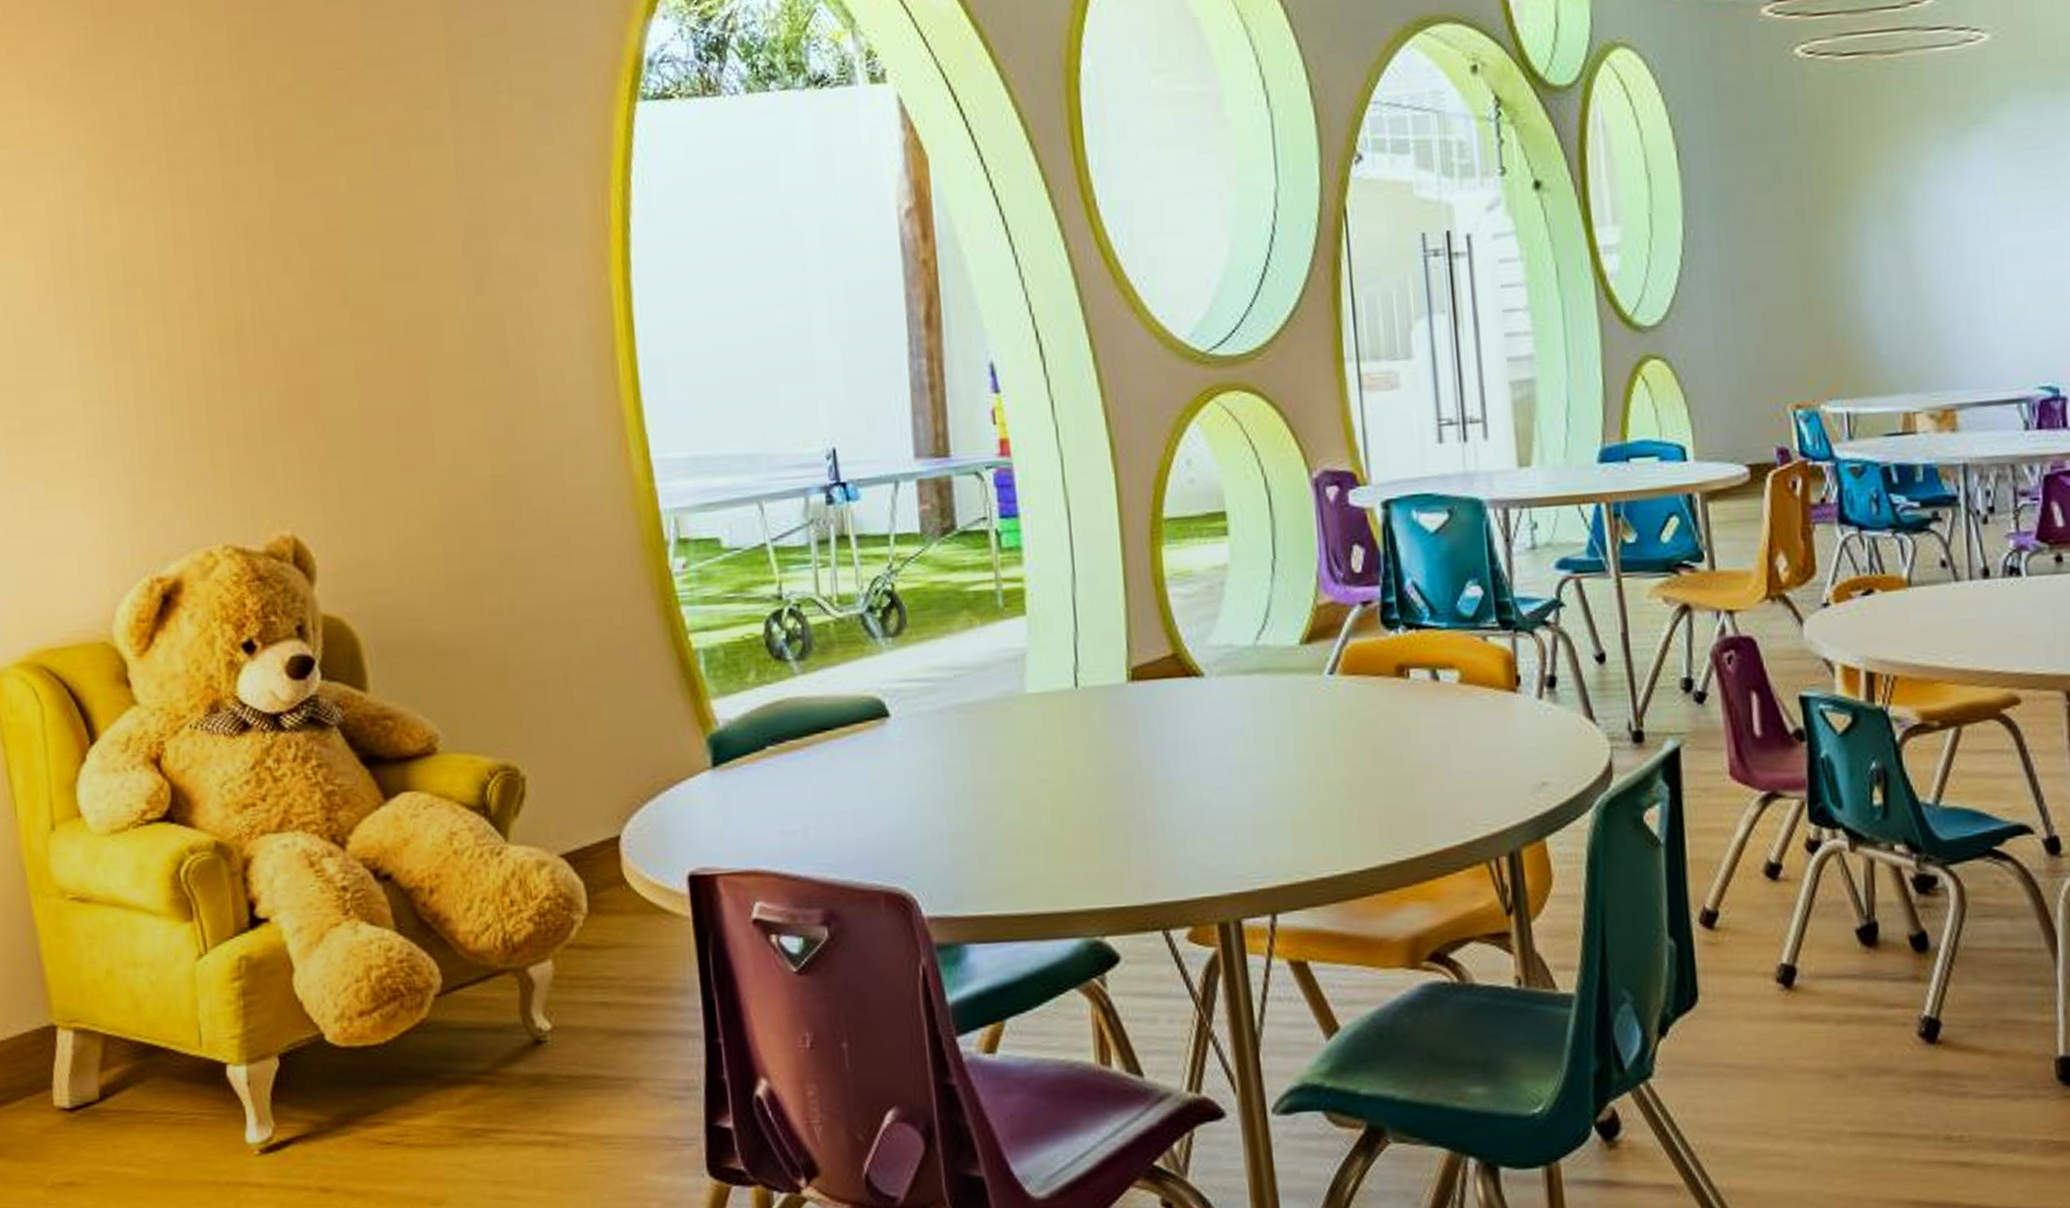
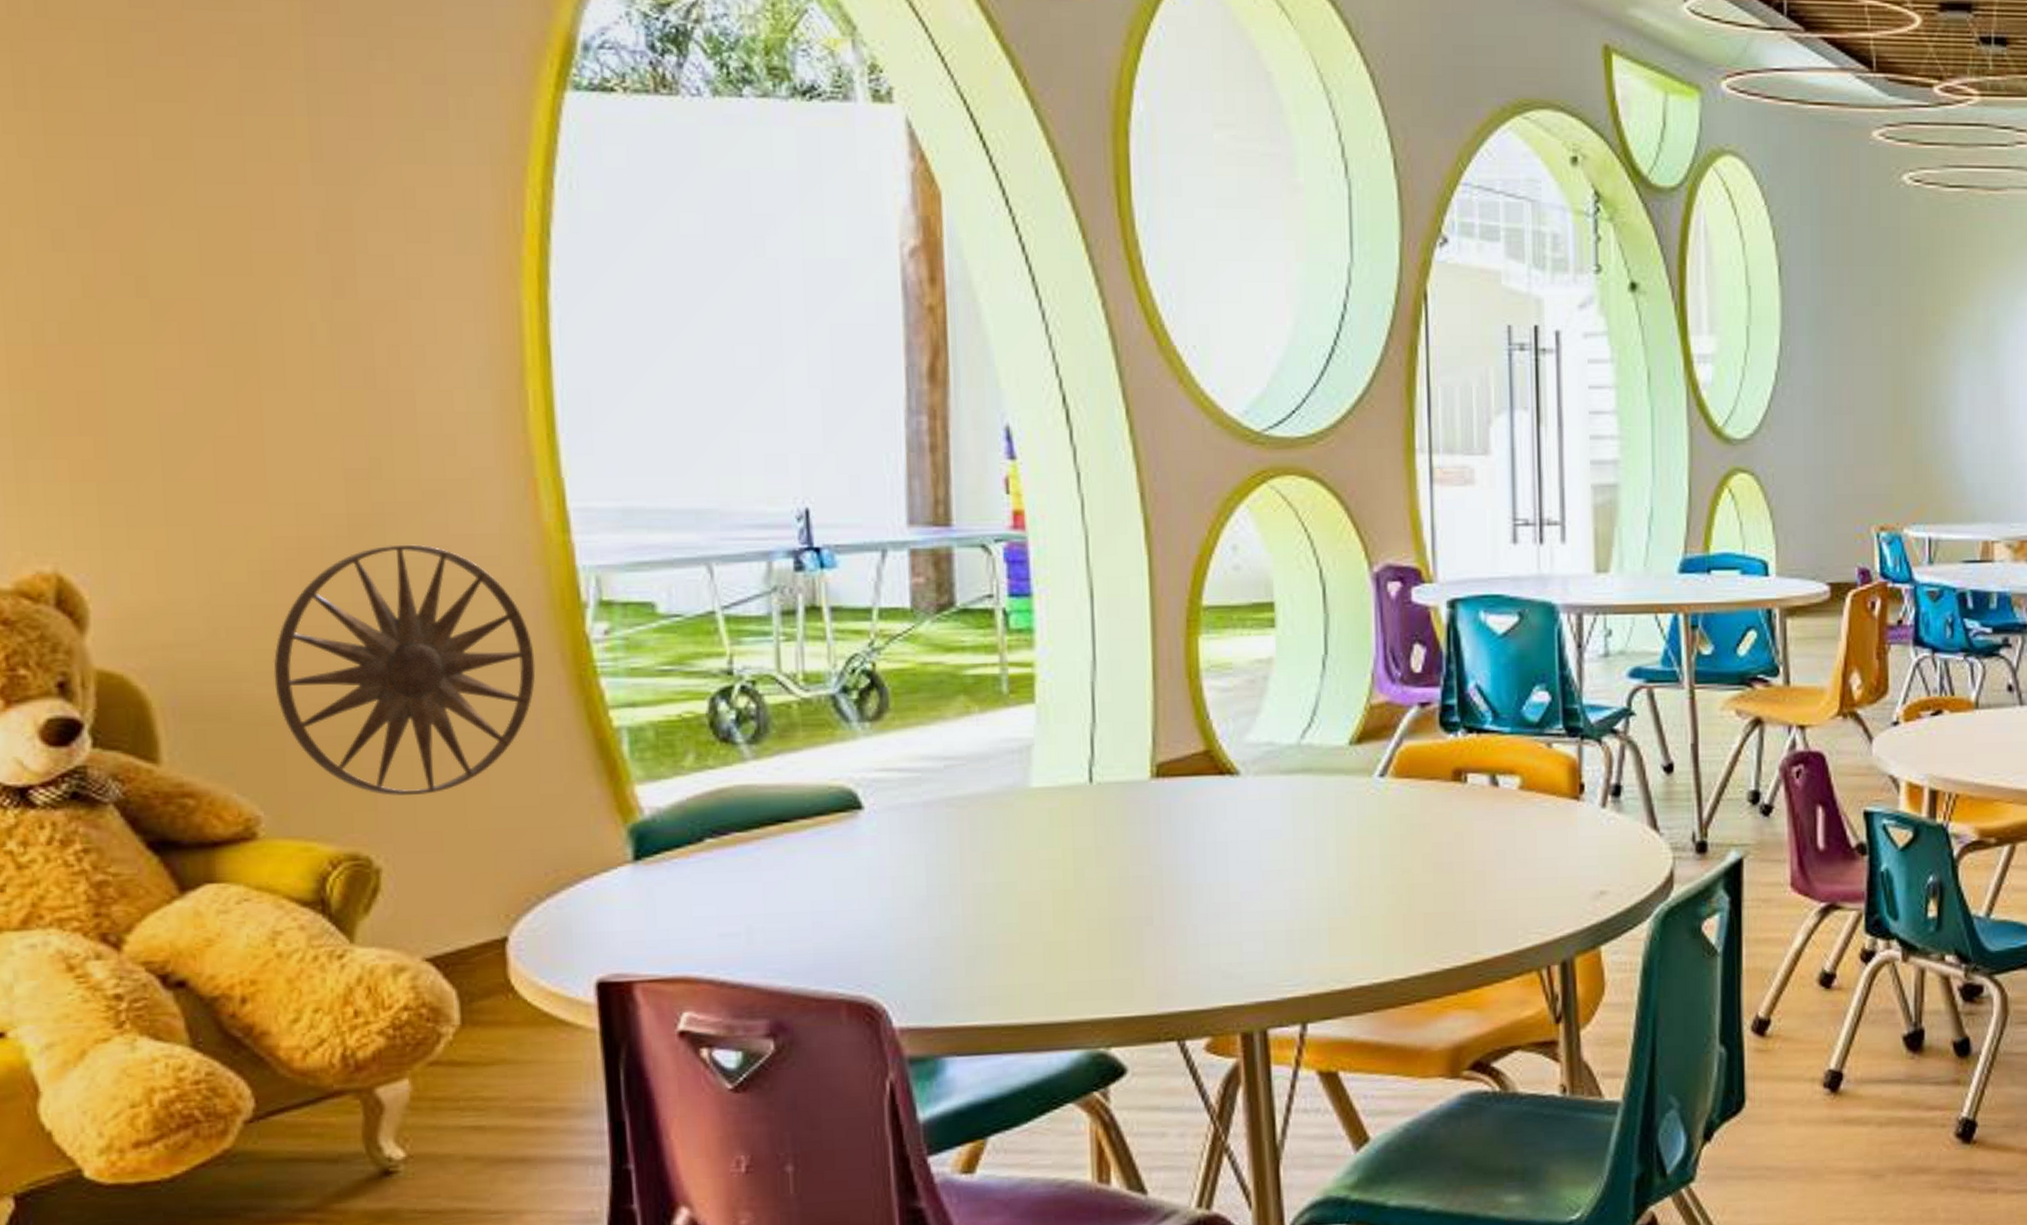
wall art: none [443,498,633,714] -> present [273,544,536,796]

